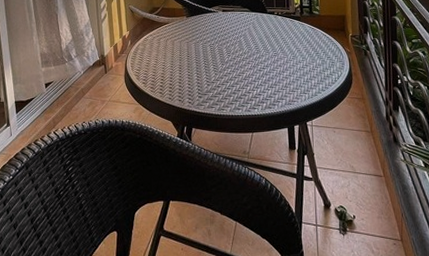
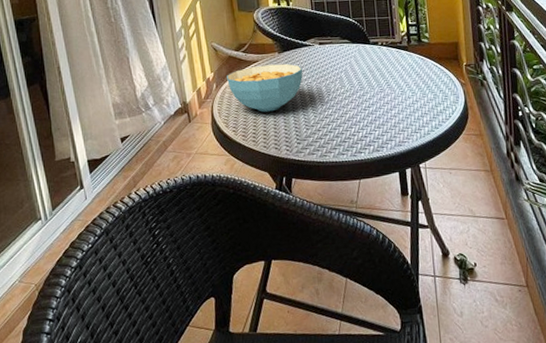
cereal bowl: none [141,26,207,68] -> present [227,63,303,112]

